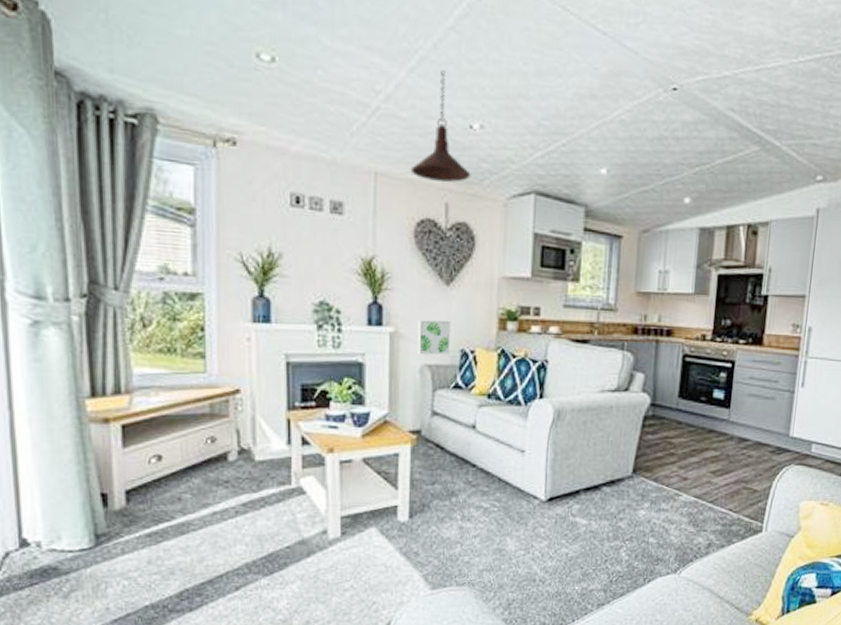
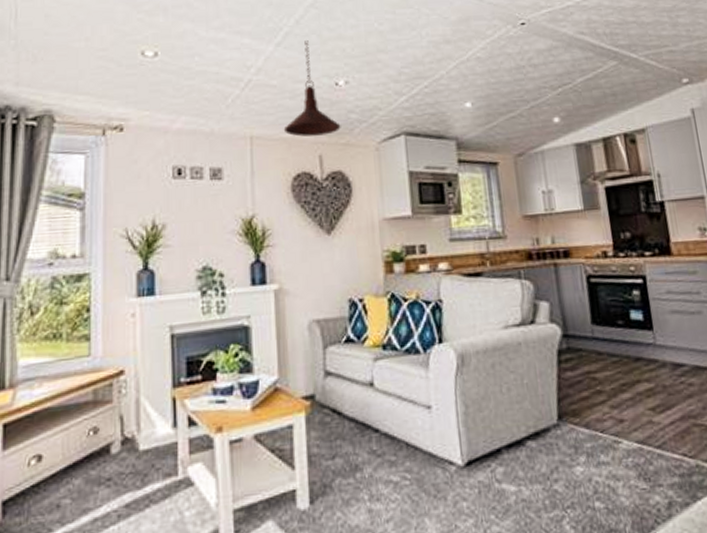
wall art: present [417,320,451,355] -> none [302,269,338,311]

